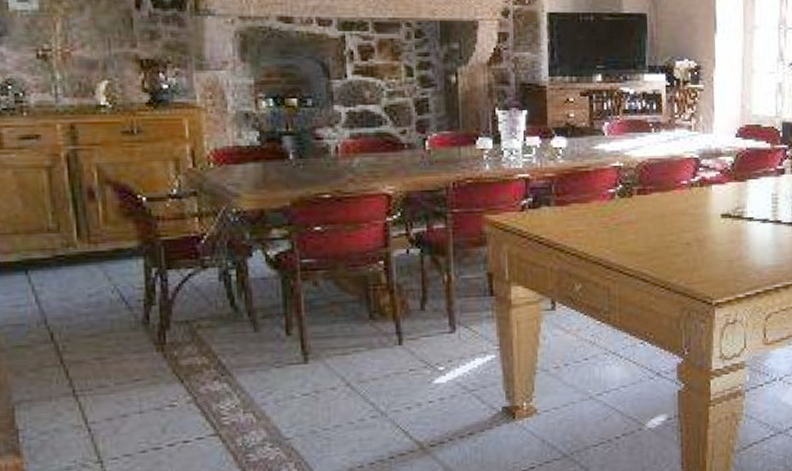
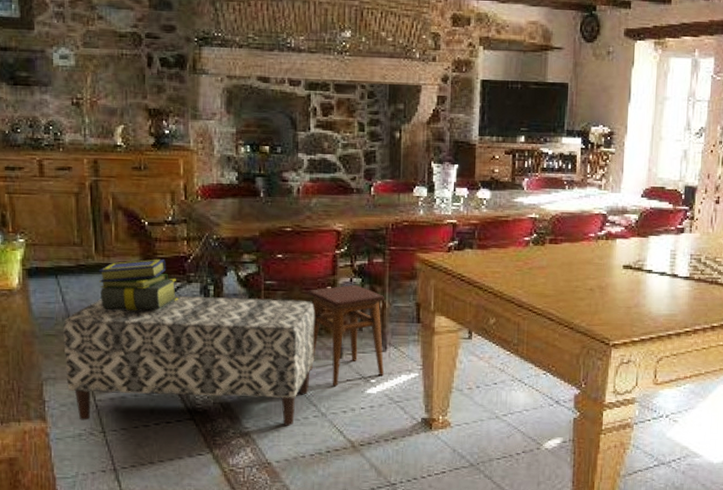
bench: none [38,279,369,450] -> present [63,295,315,426]
stack of books: none [83,241,191,309] -> present [98,259,178,311]
stool: none [355,256,454,378] -> present [308,284,385,386]

